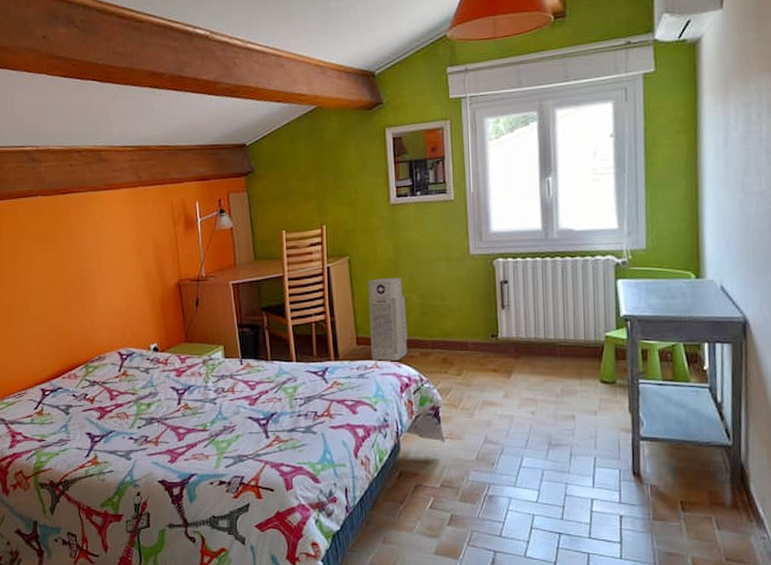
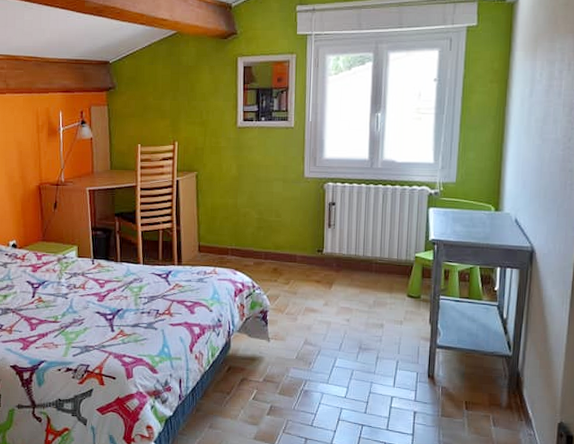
air purifier: present [368,278,408,361] -> none [210,193,245,268]

